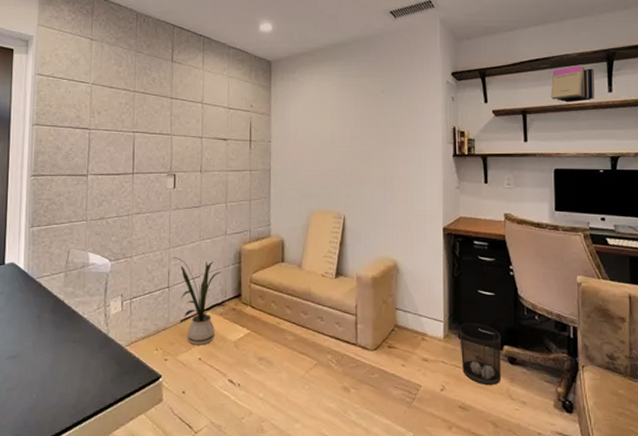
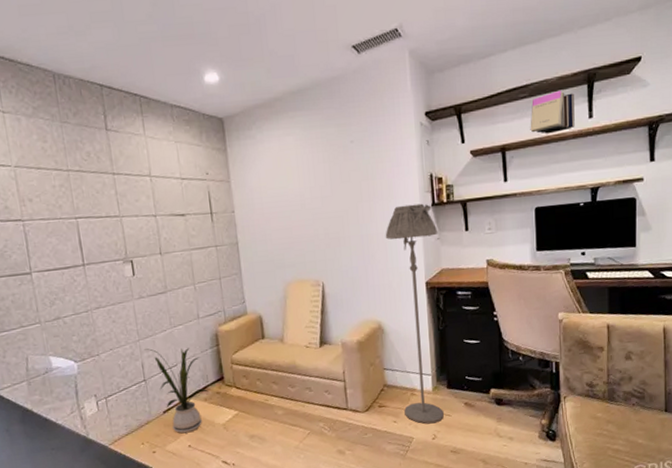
floor lamp: none [407,153,458,374] -> present [385,203,444,424]
waste bin: present [458,323,502,385] -> none [446,371,489,428]

